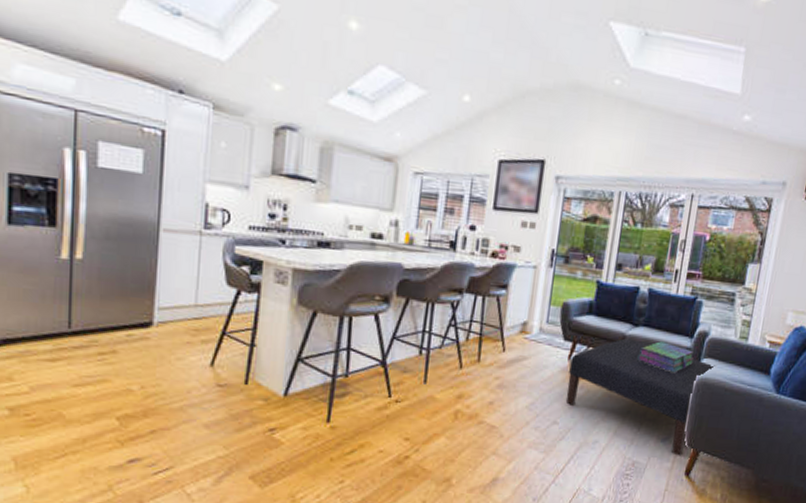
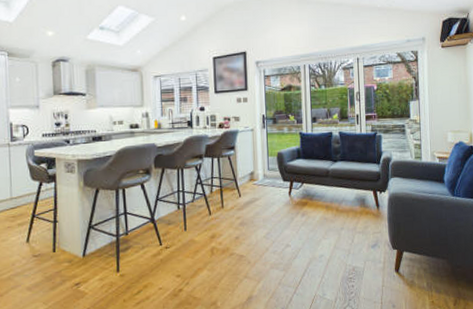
ottoman: present [565,337,716,456] -> none [291,171,402,257]
stack of books: present [638,341,694,374] -> none [341,170,384,193]

